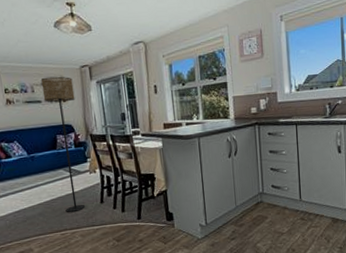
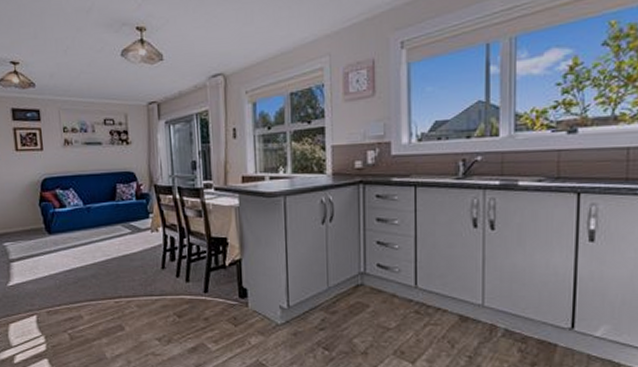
floor lamp: present [40,76,86,212] -> none [102,114,144,276]

